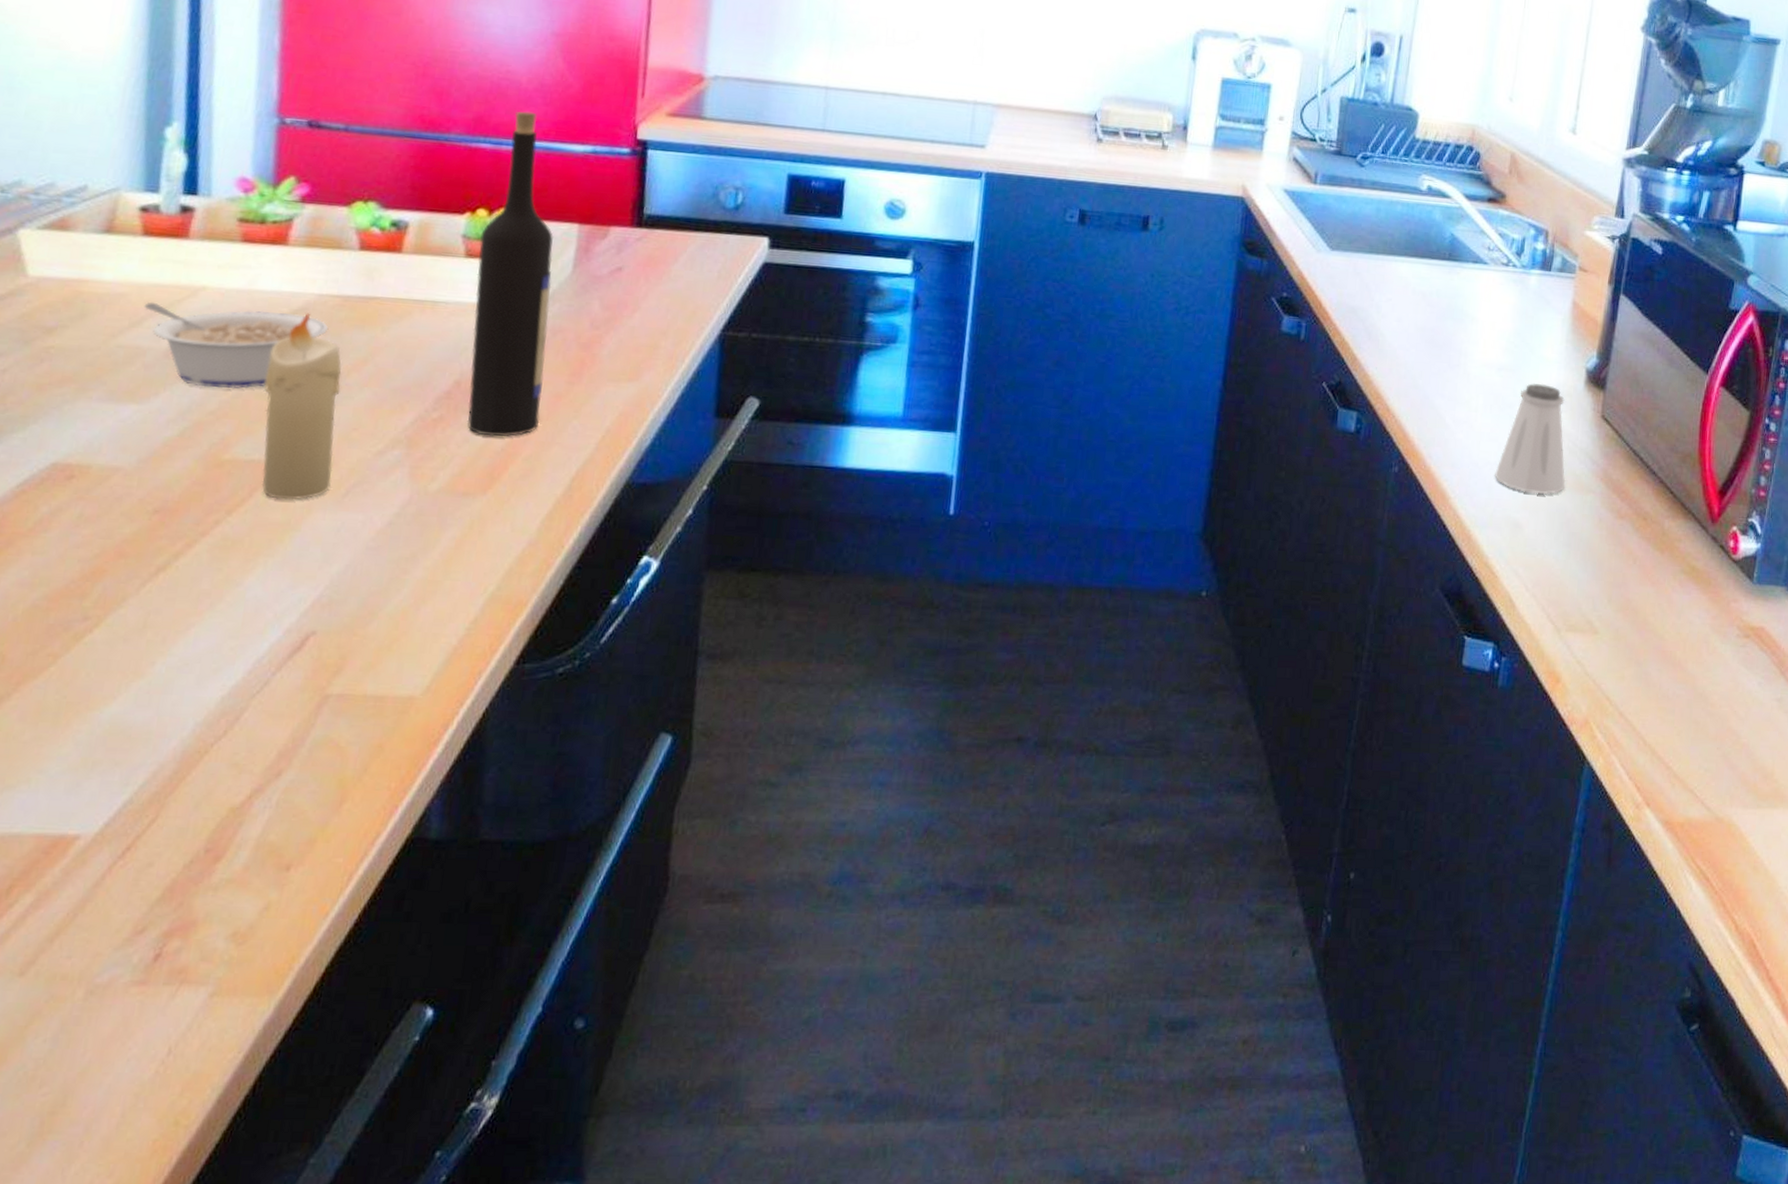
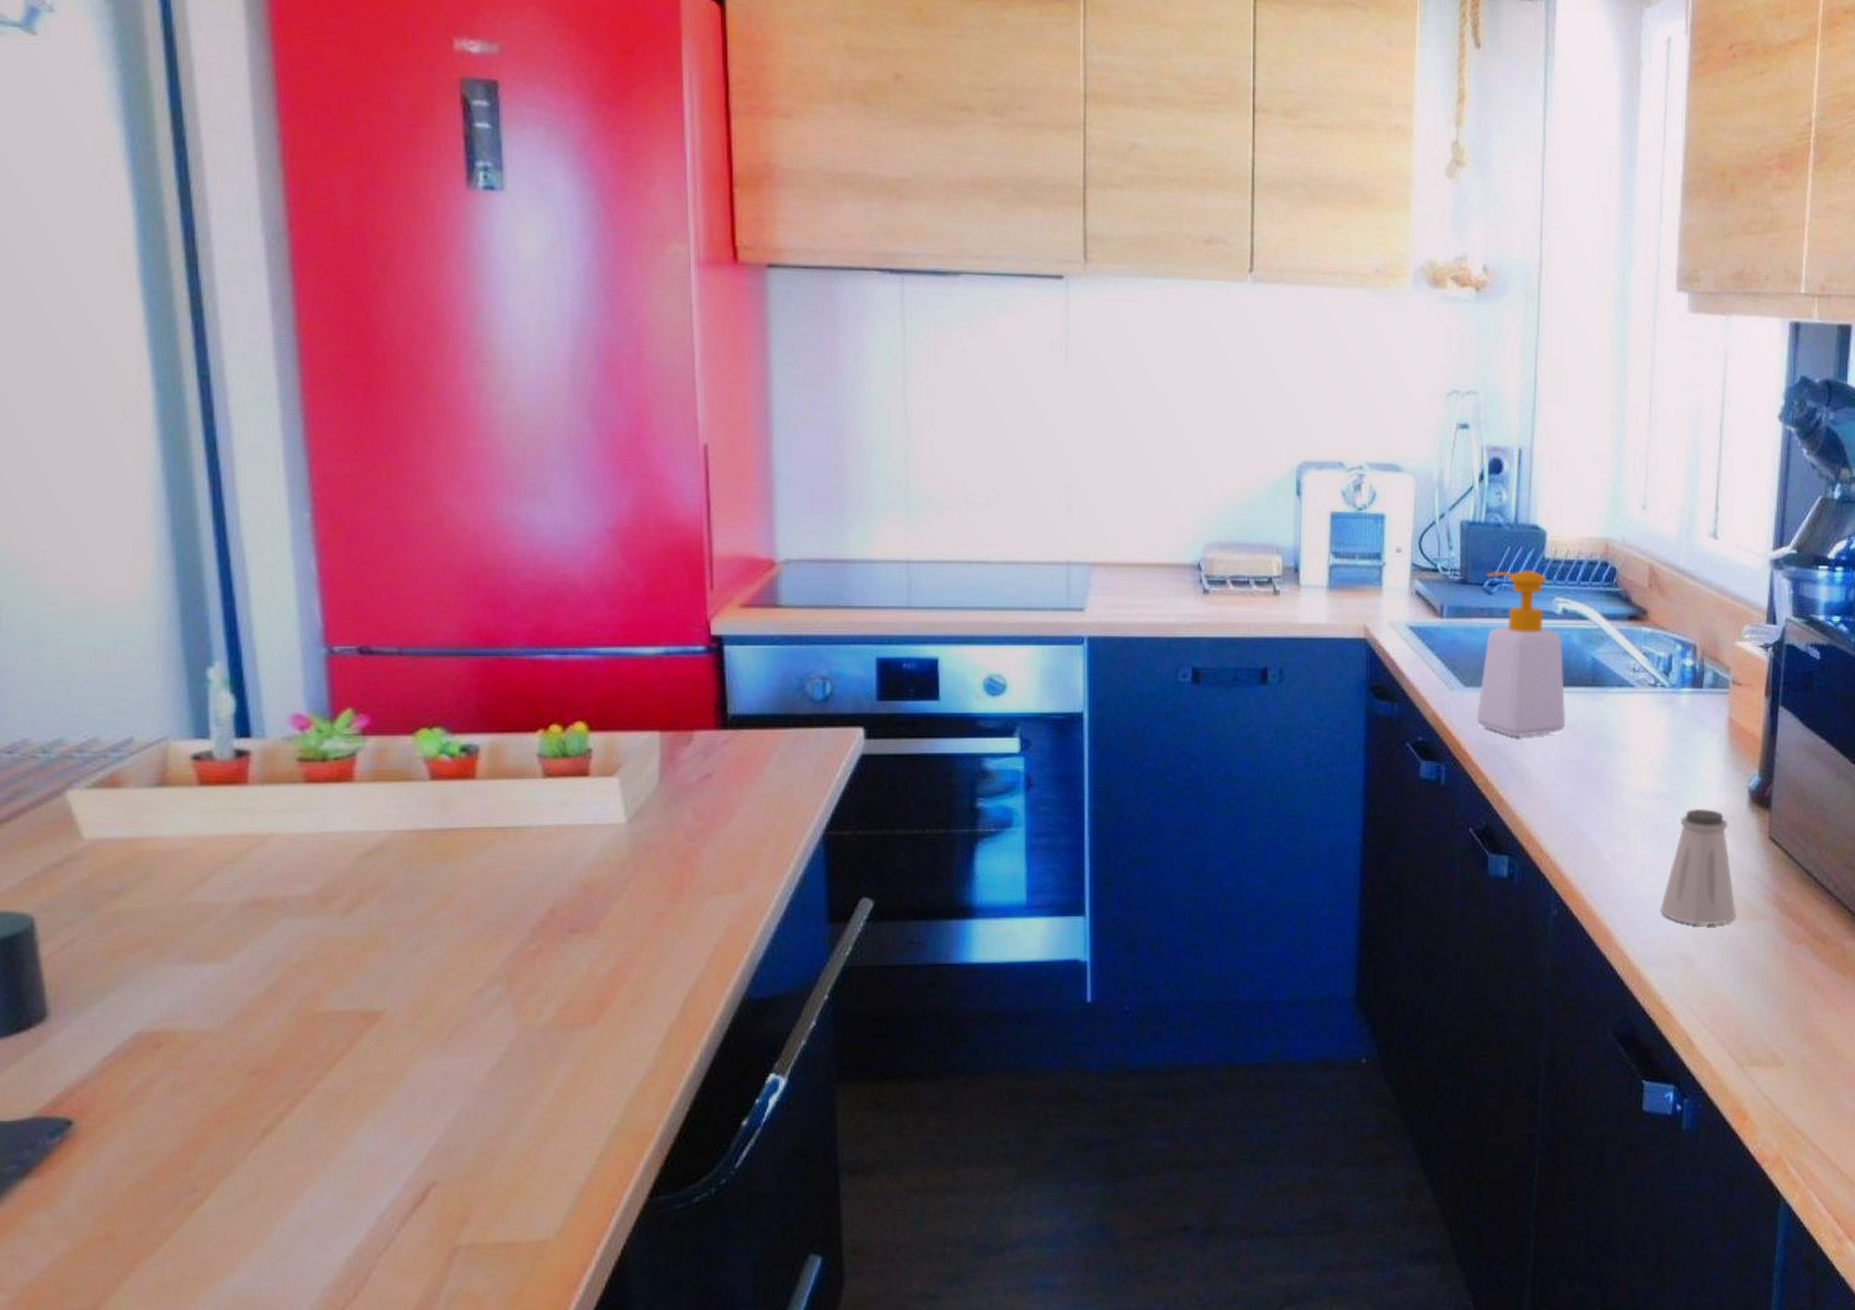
legume: present [144,302,329,389] -> none [210,853,409,939]
candle: present [261,313,342,500] -> none [348,851,432,1049]
wine bottle: present [467,111,553,437] -> none [557,616,644,964]
soap bottle: none [1338,145,1425,302] -> present [1476,570,1566,737]

